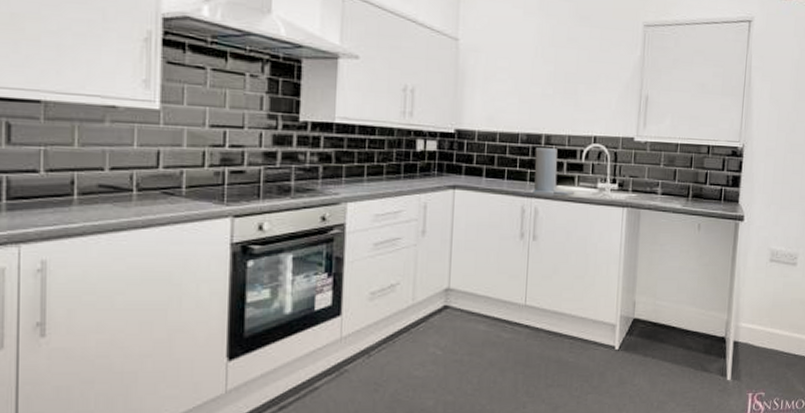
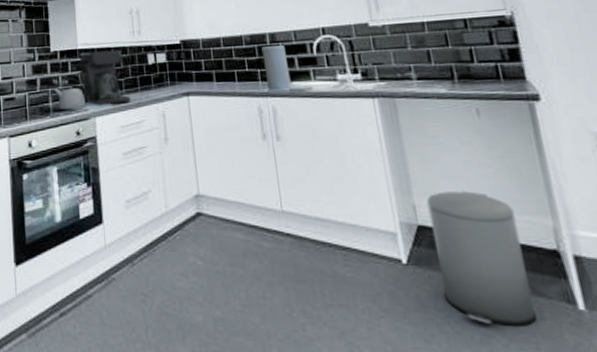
kettle: none [298,154,341,193] -> present [53,77,88,111]
coffee maker: none [334,127,391,191] -> present [80,50,131,106]
pedal bin: none [641,291,704,395] -> present [426,191,537,326]

